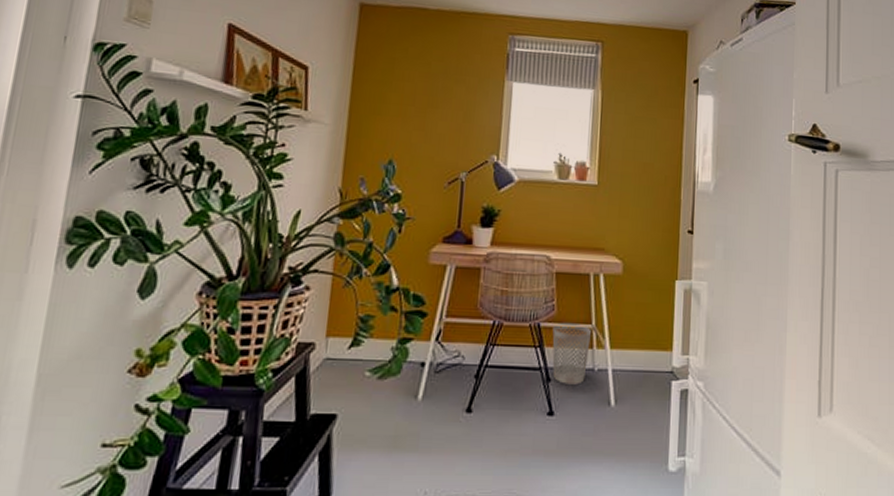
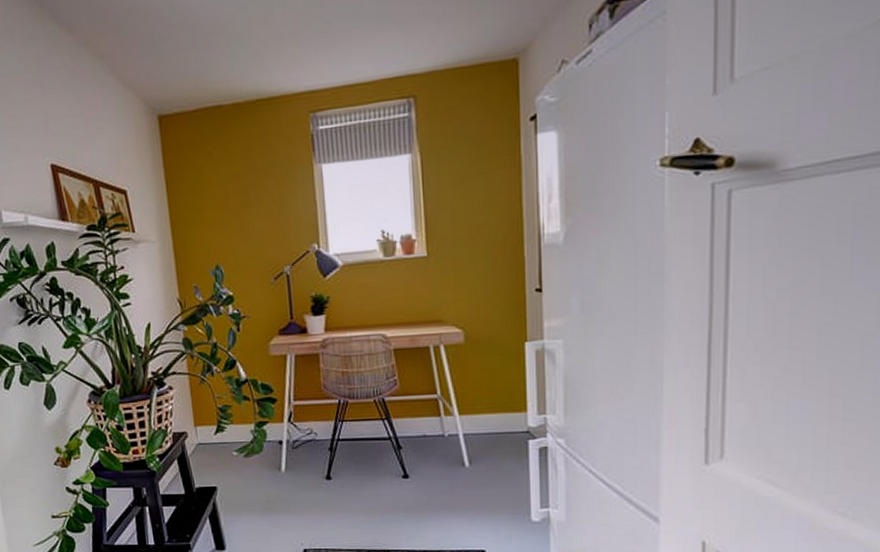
wastebasket: present [552,322,591,385] -> none [397,394,438,450]

